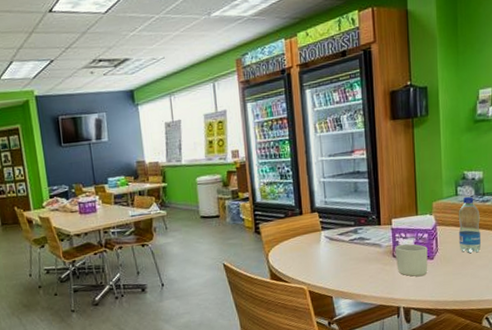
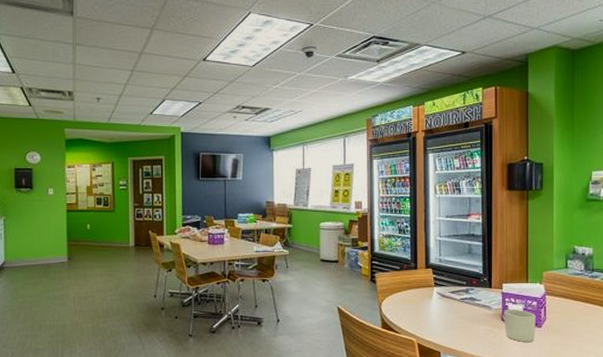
bottle: present [458,196,482,253] -> none [566,270,589,326]

